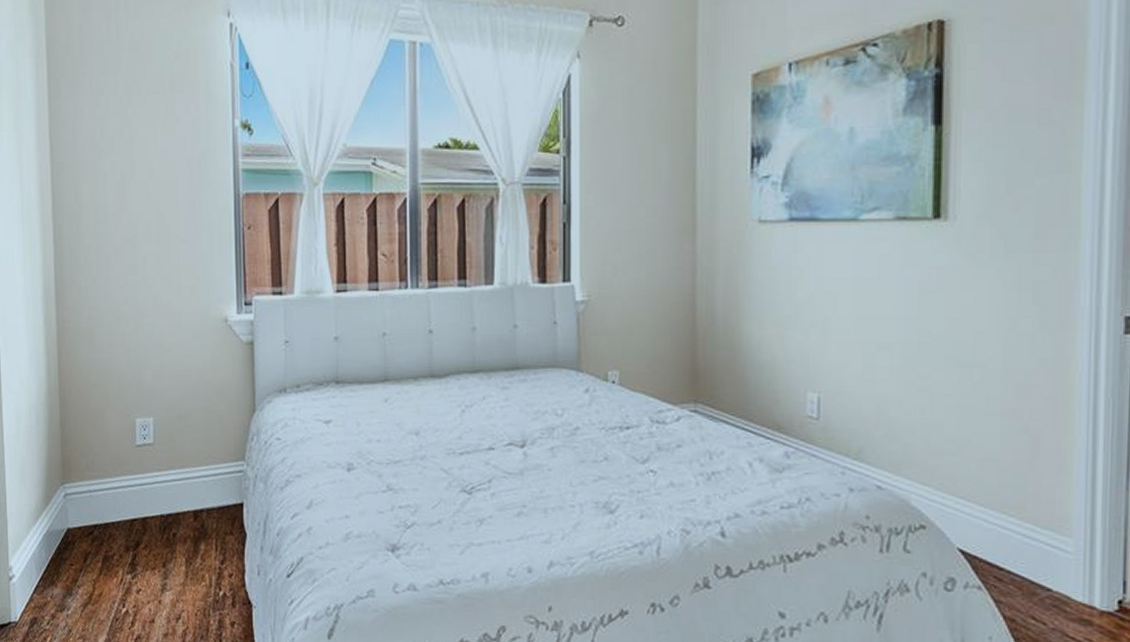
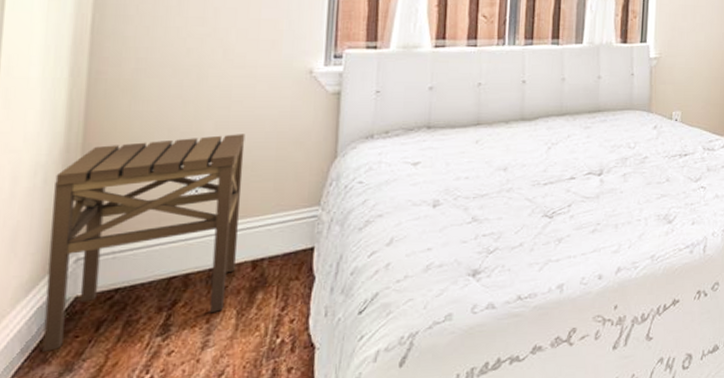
side table: none [44,383,181,575] -> present [42,134,246,352]

